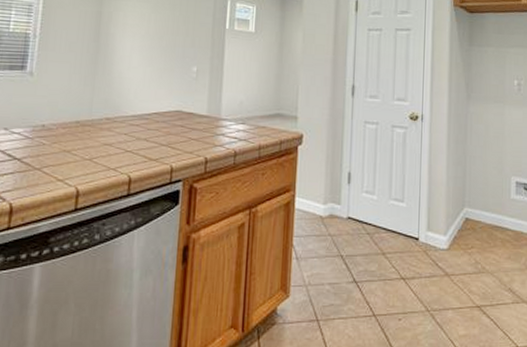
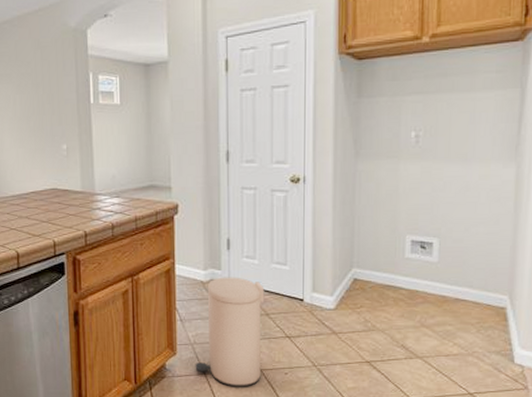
pedal bin: none [308,212,382,335] -> present [195,277,265,387]

